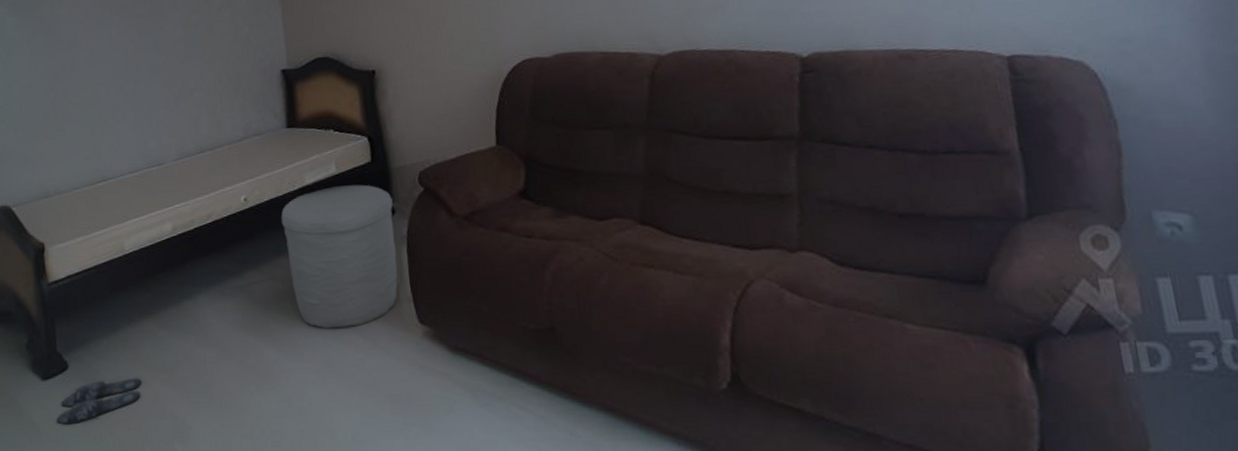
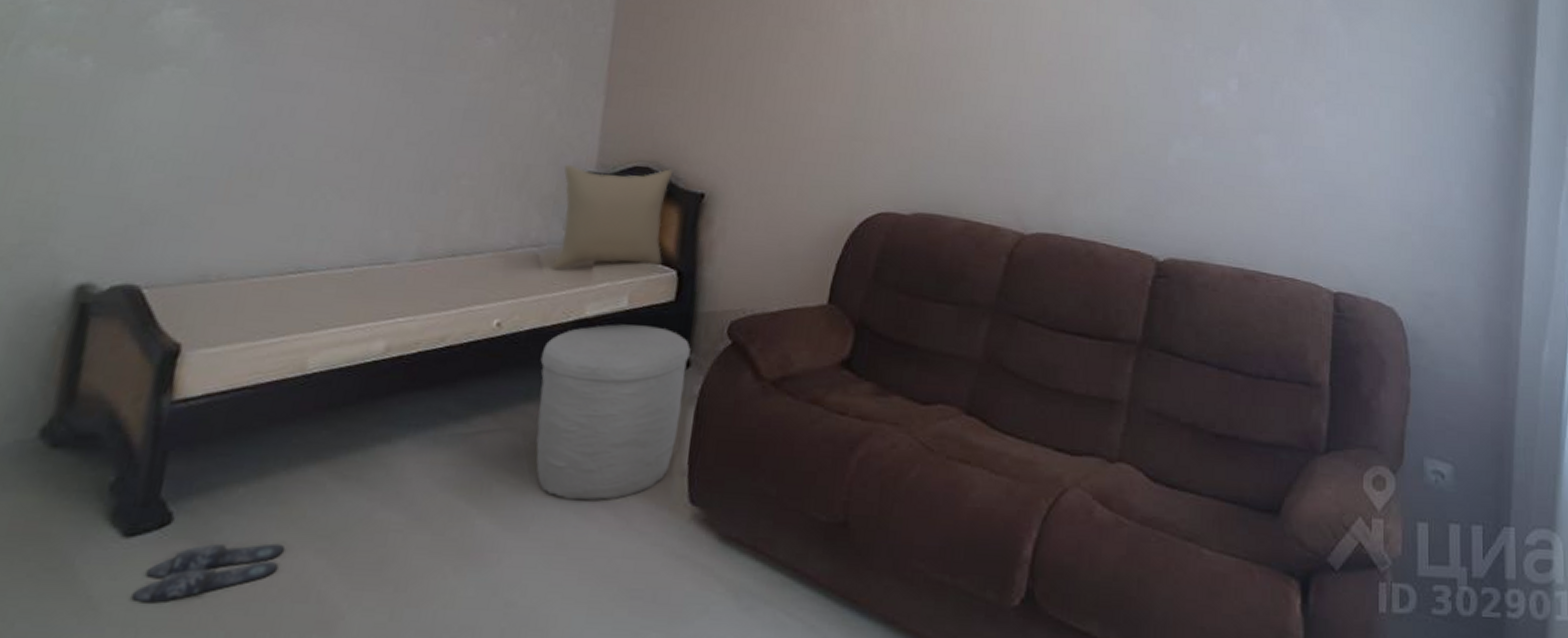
pillow: none [263,55,354,150] -> present [551,164,673,269]

